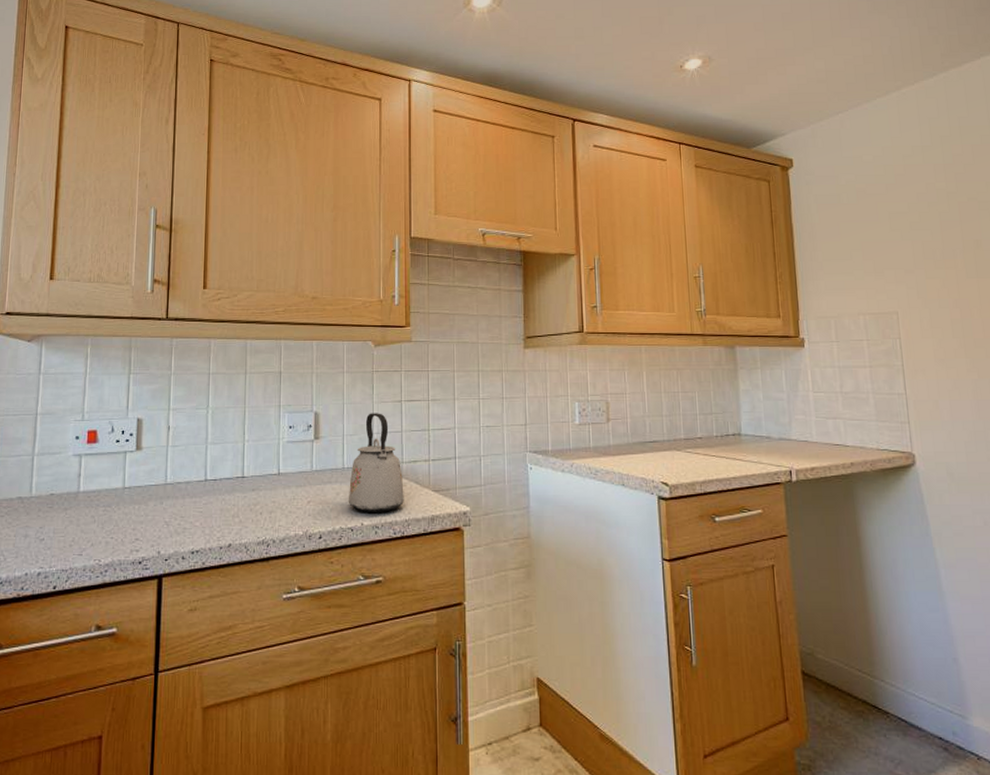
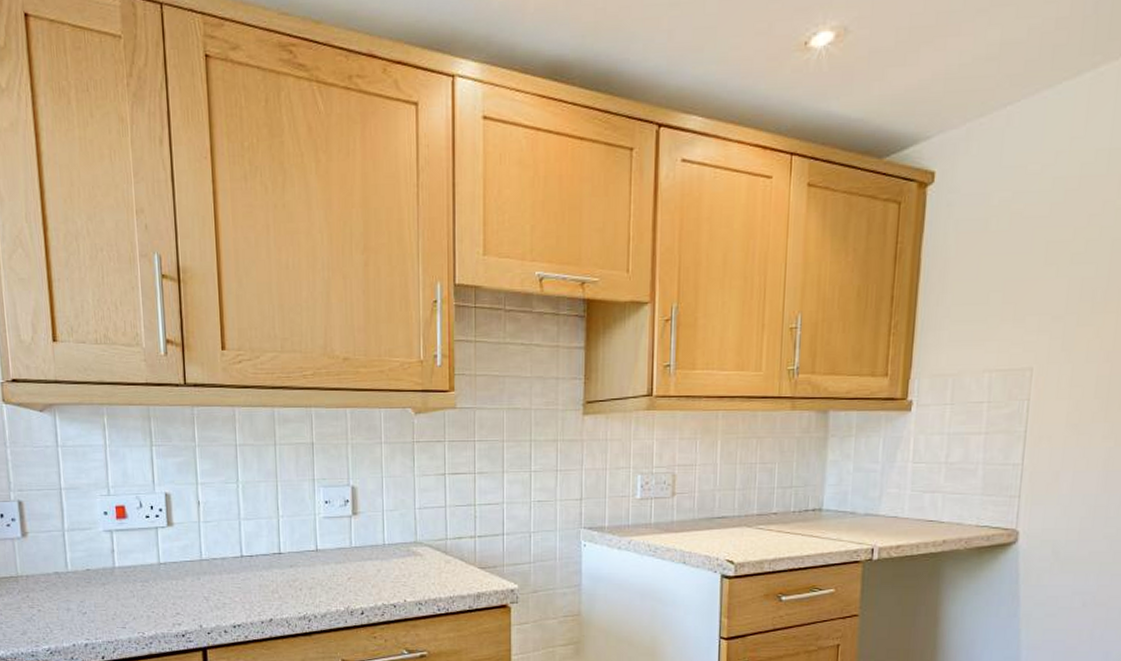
kettle: present [348,413,404,512] -> none [389,487,448,589]

